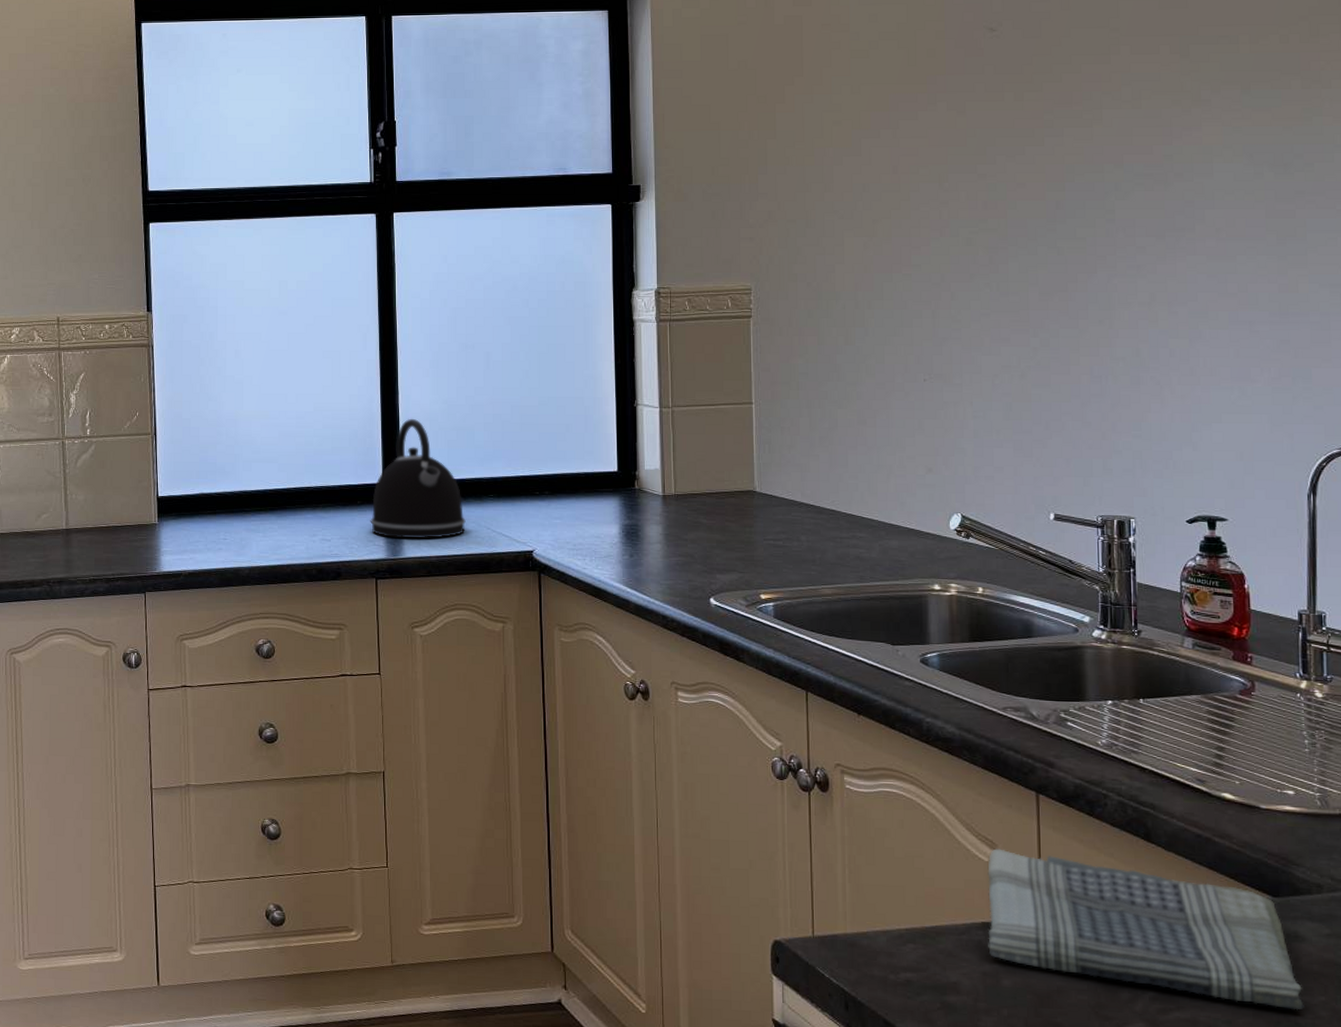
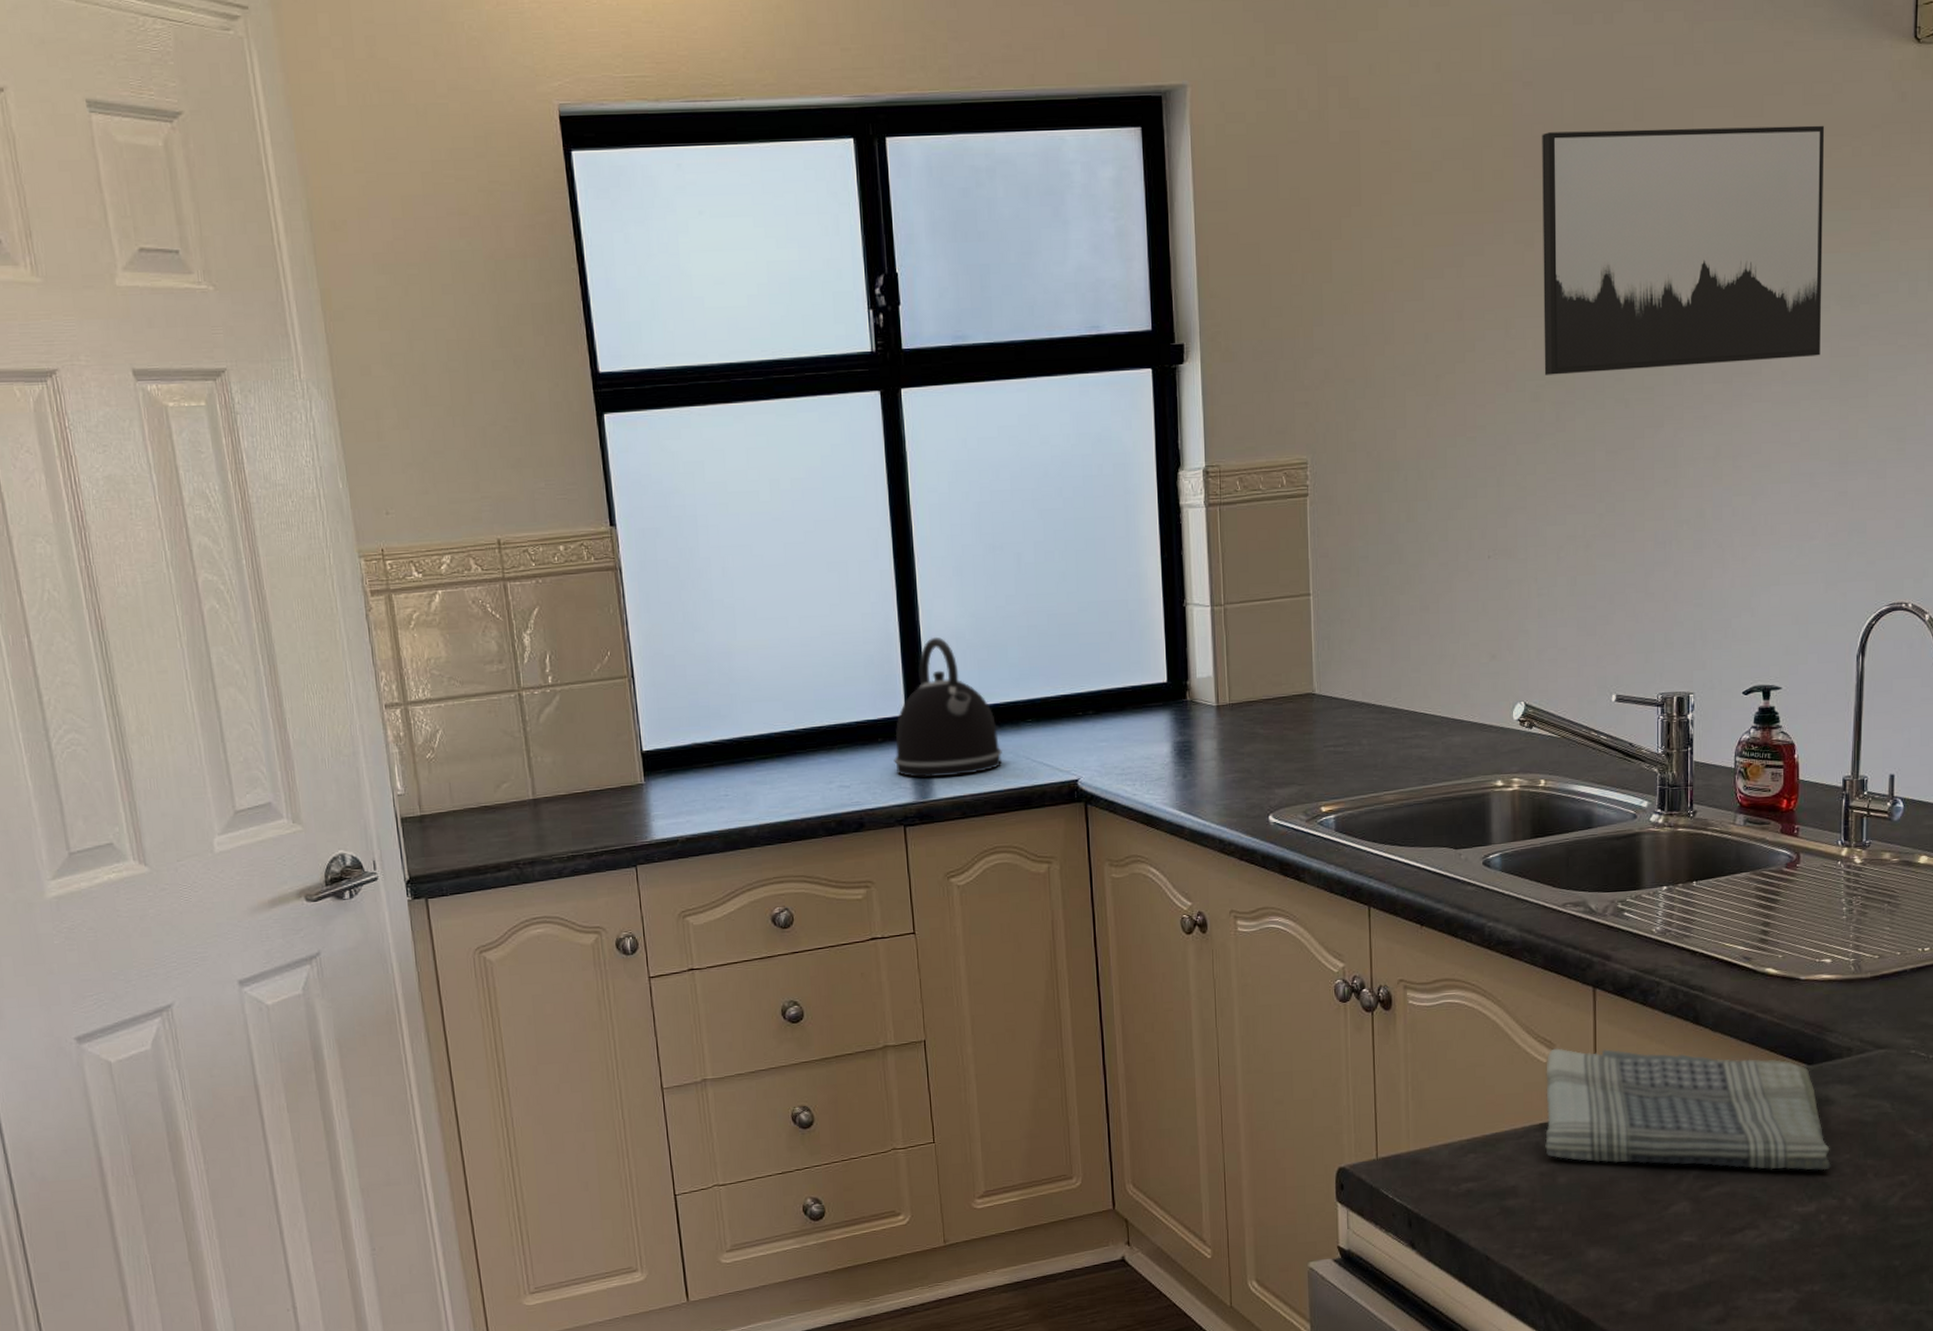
wall art: none [972,16,1255,224] -> present [1542,125,1825,375]

